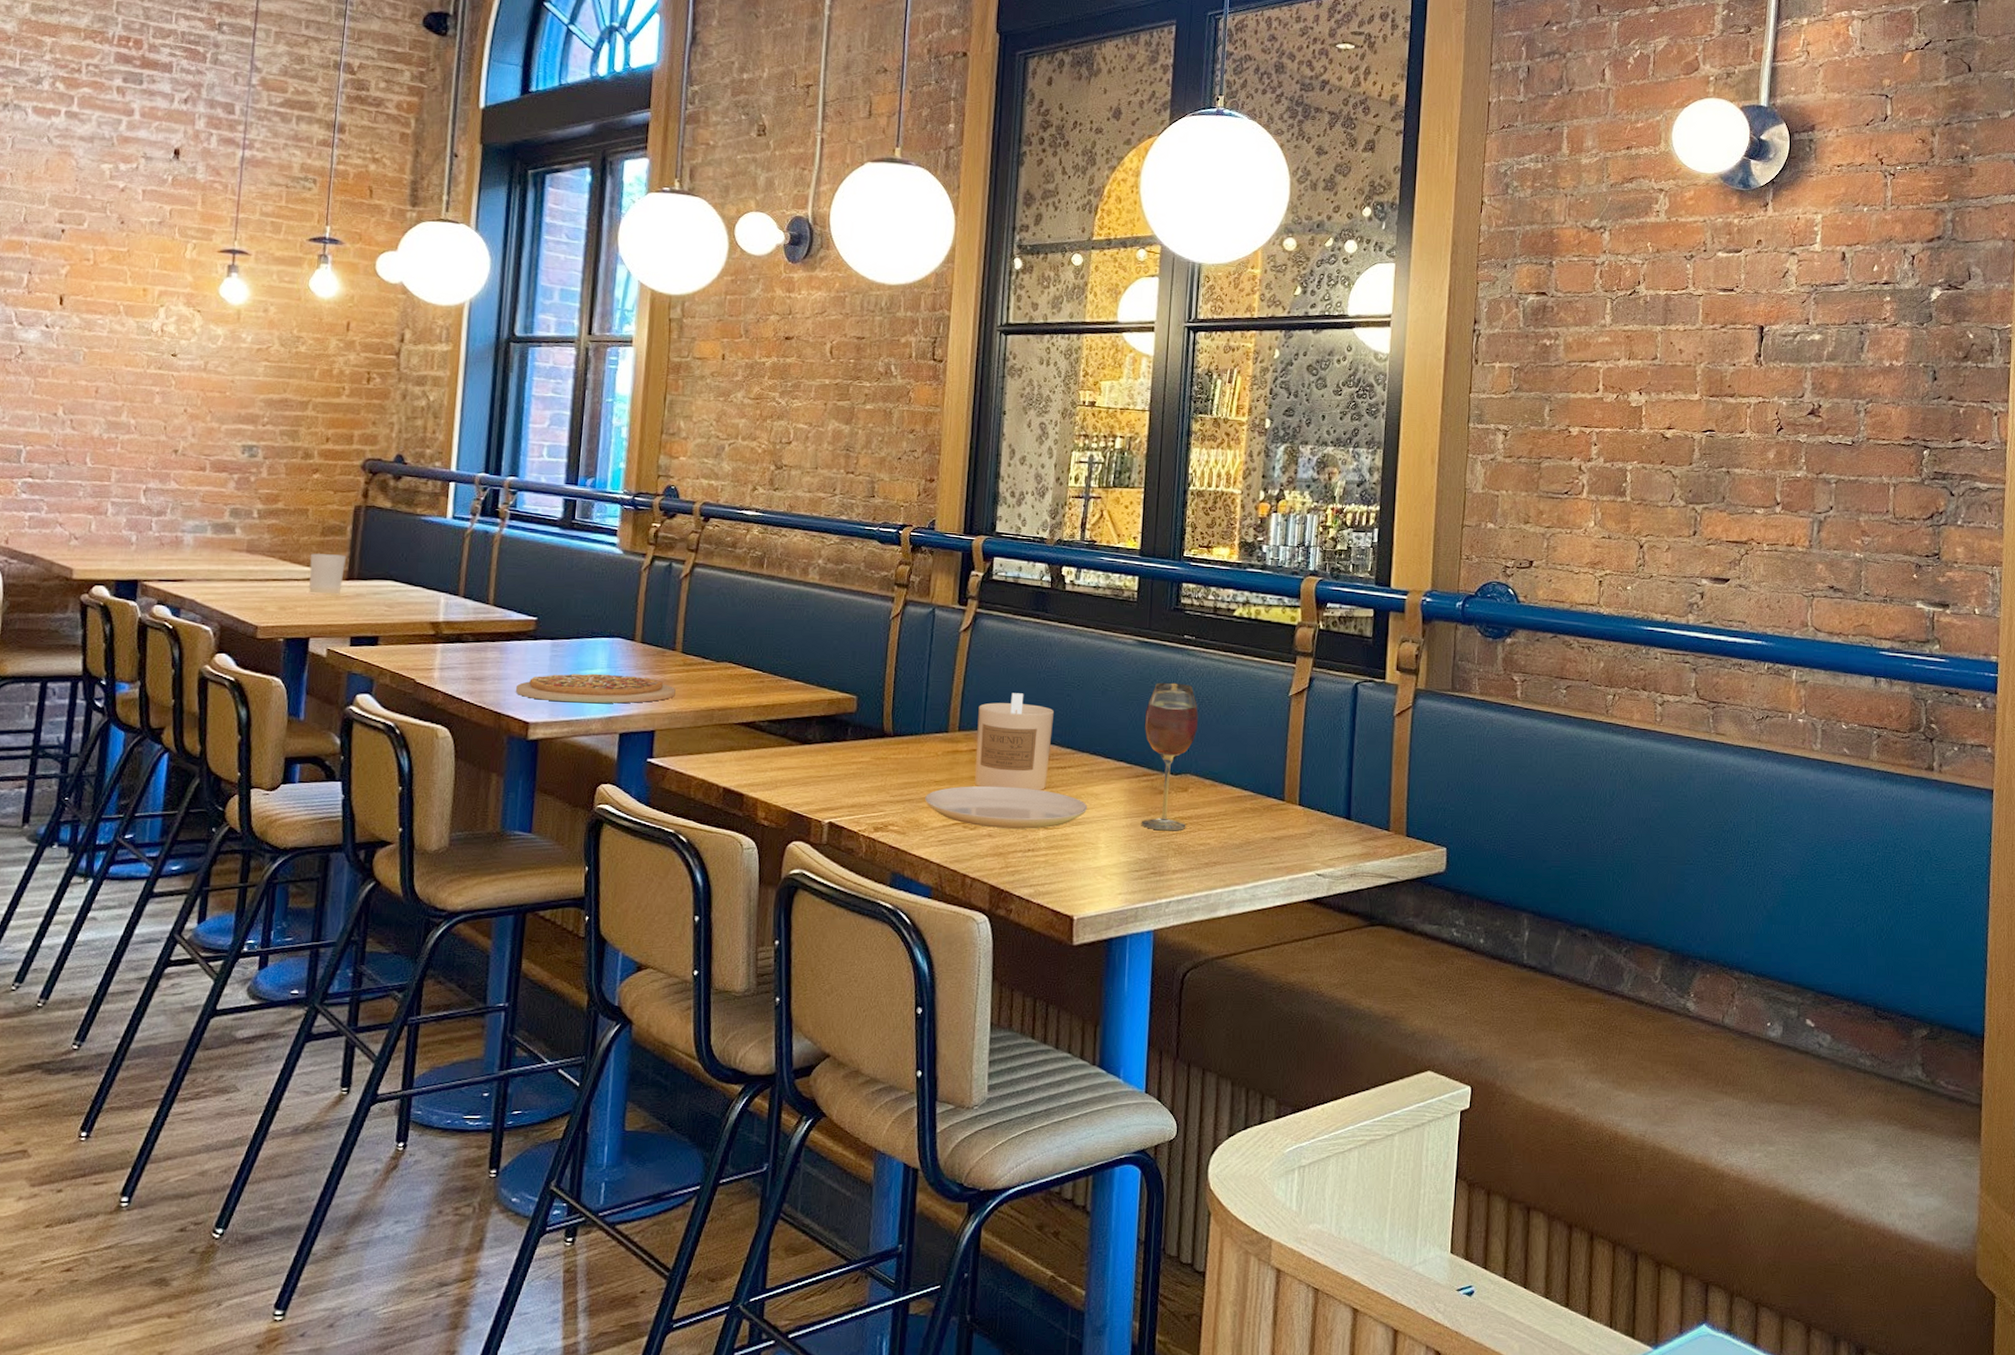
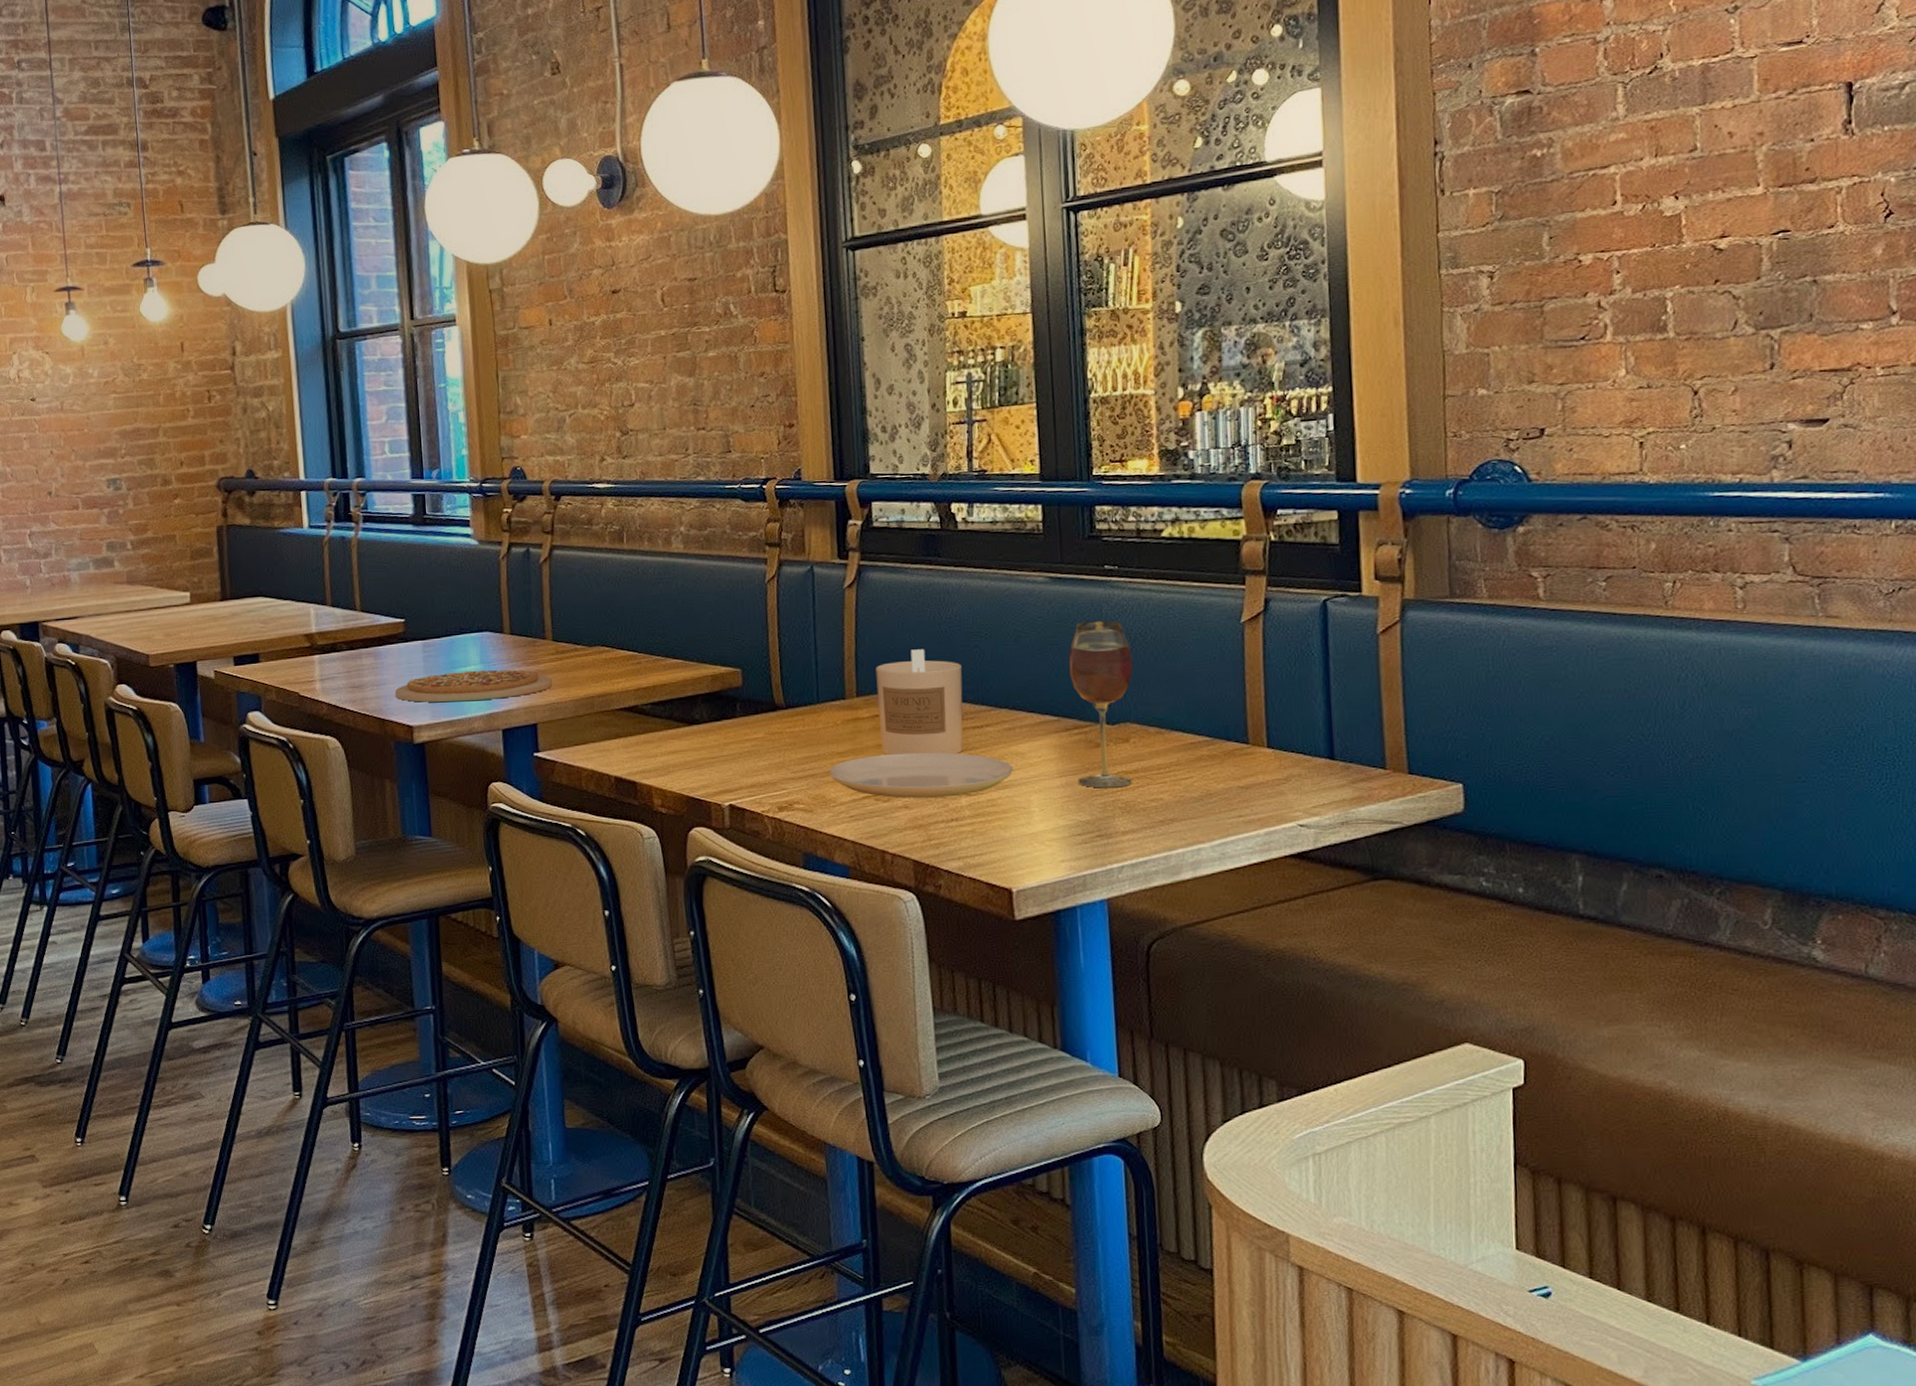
candle holder: present [309,553,347,596] -> none [184,576,218,619]

